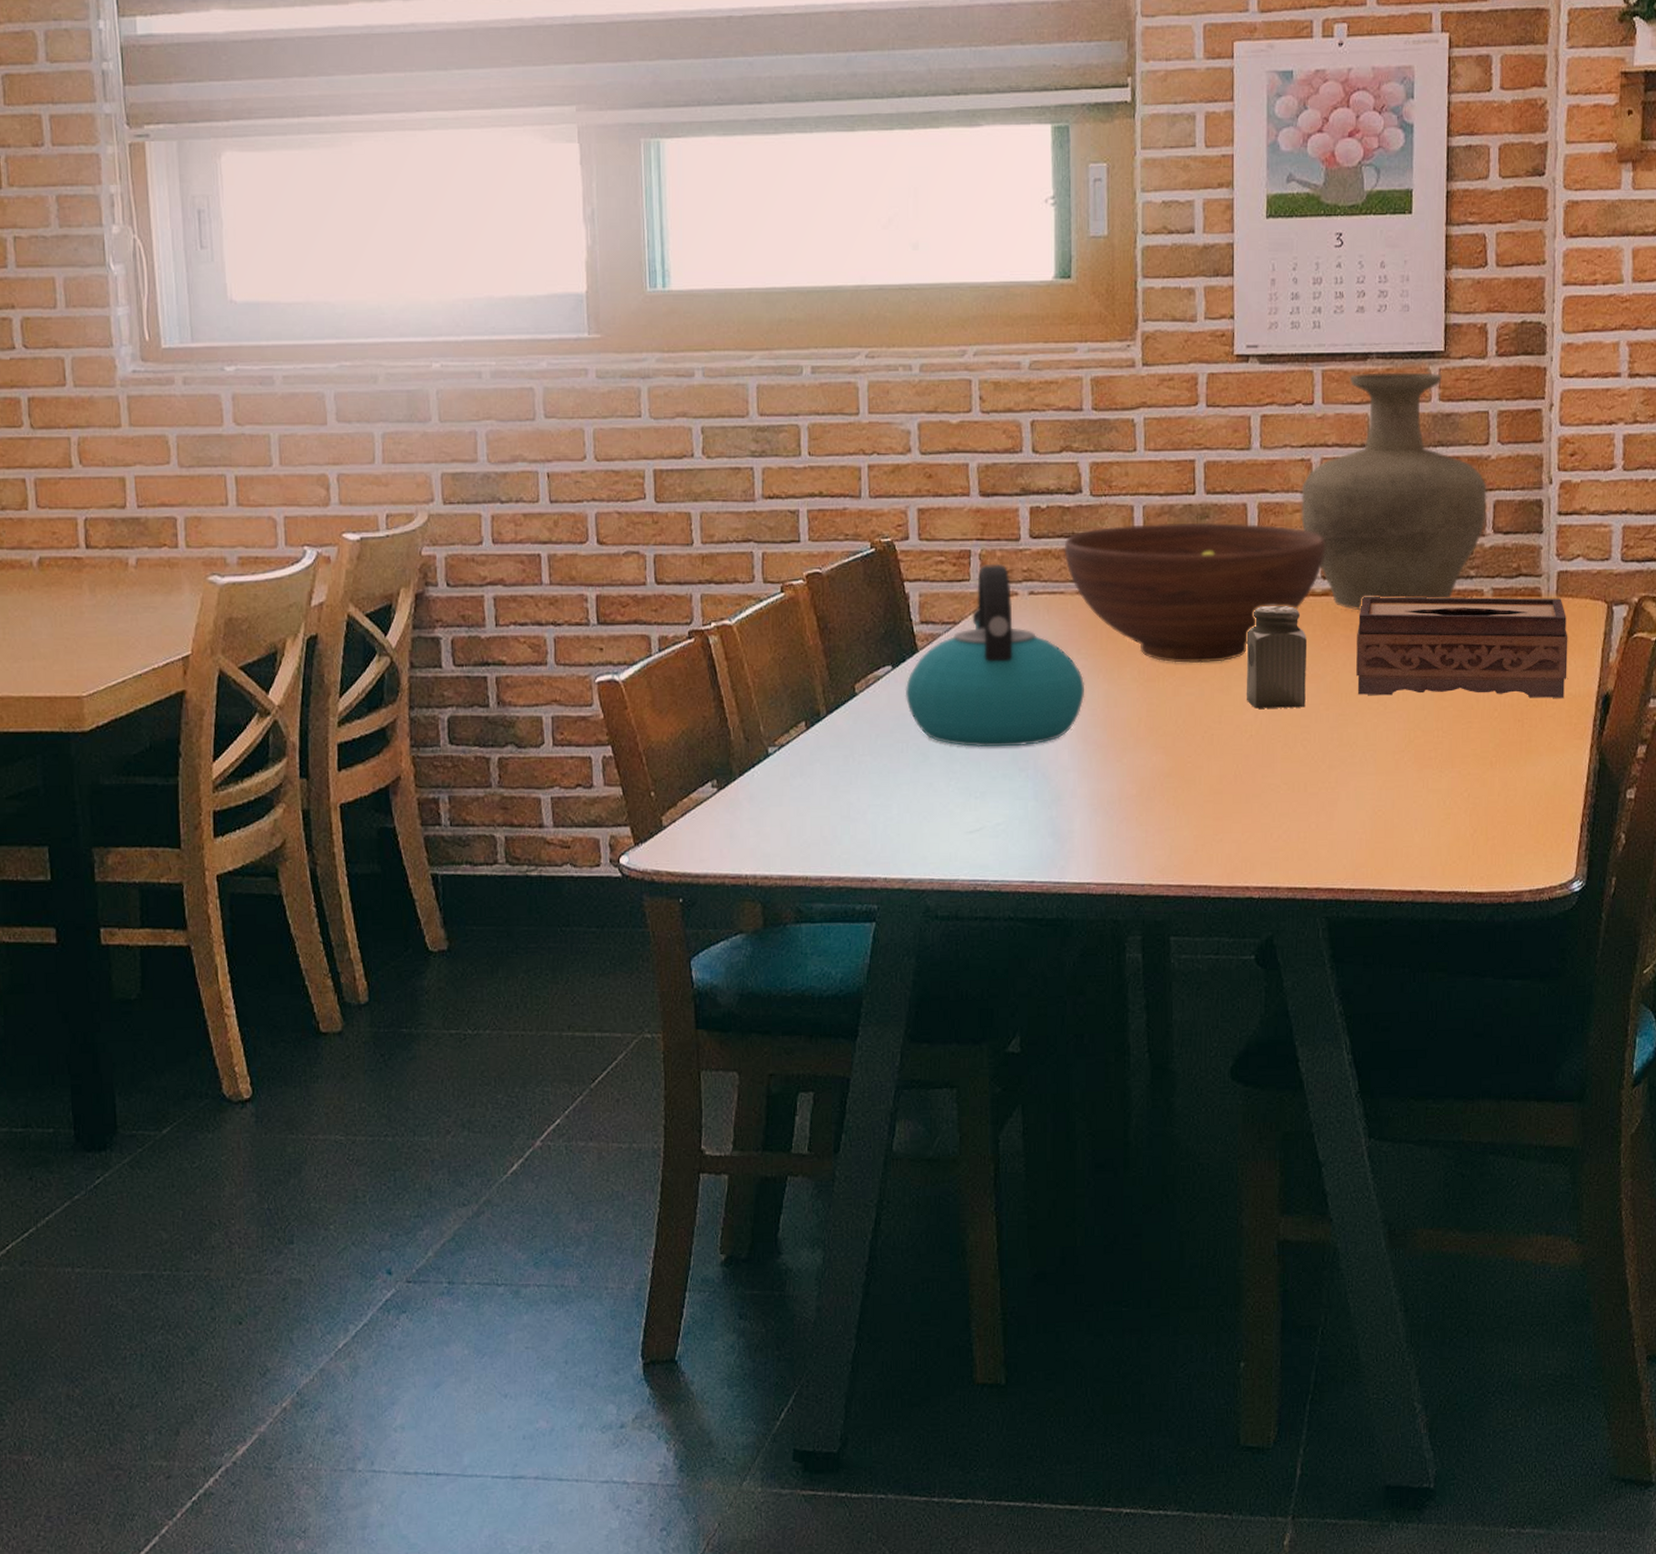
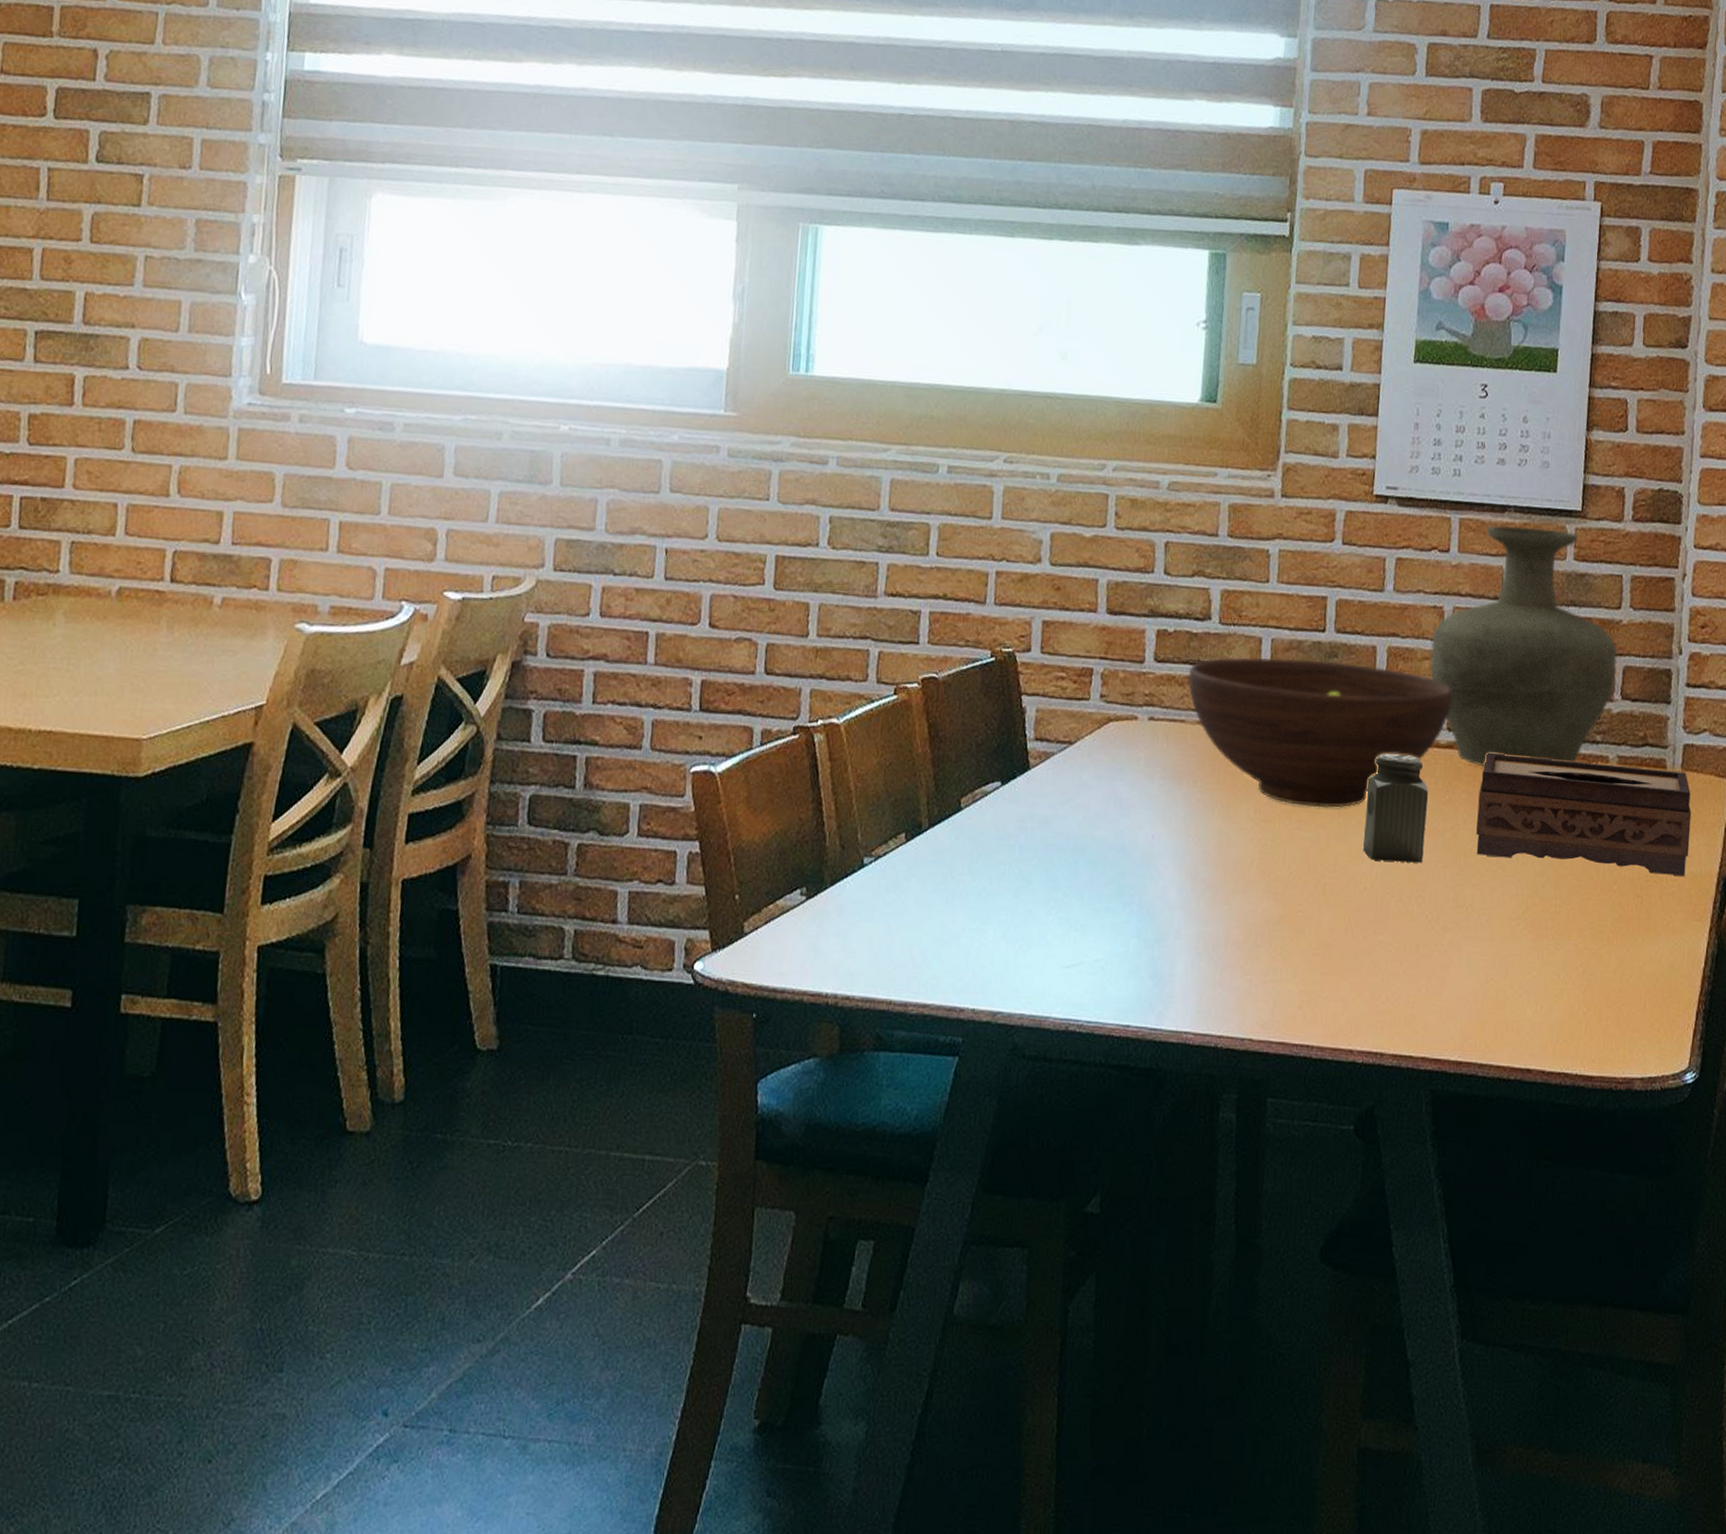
kettle: present [905,563,1085,748] -> none [1012,684,1199,879]

